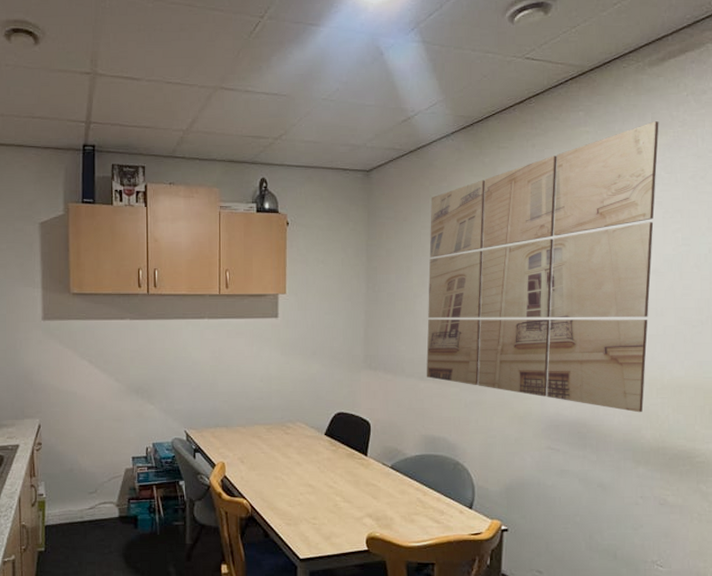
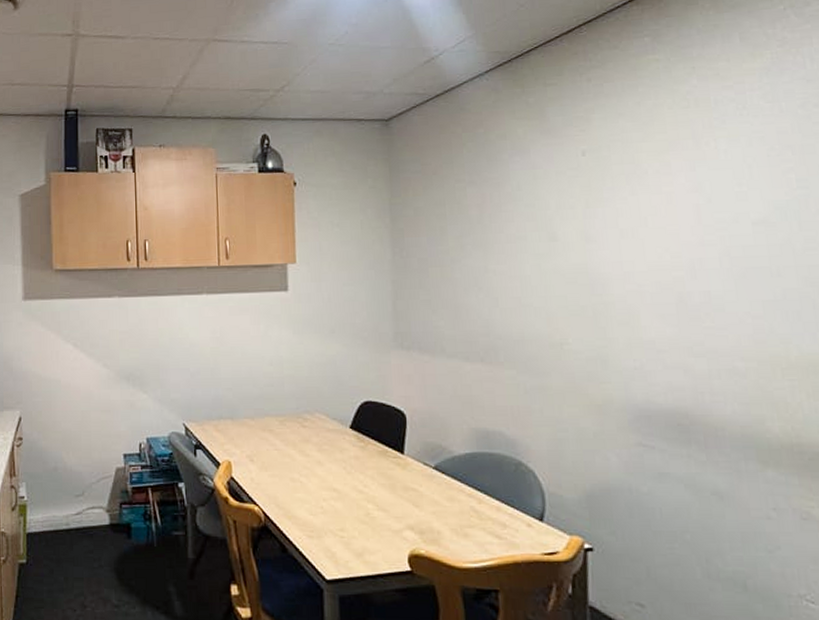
wall art: present [426,121,659,413] -> none [465,42,765,399]

